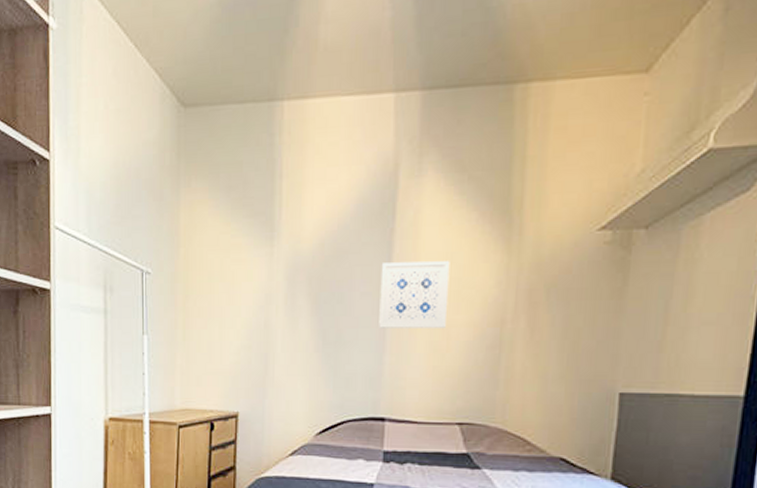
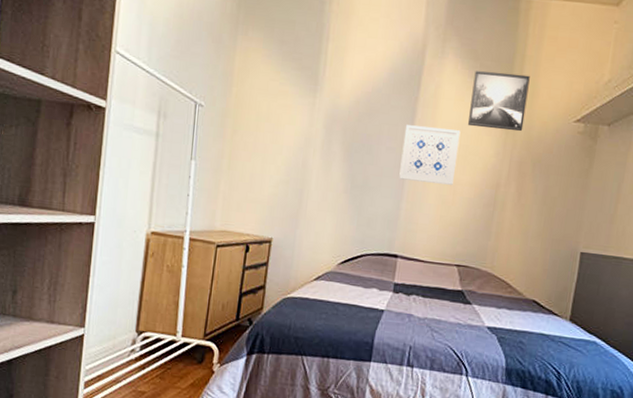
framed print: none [459,180,534,254] -> present [468,70,530,132]

